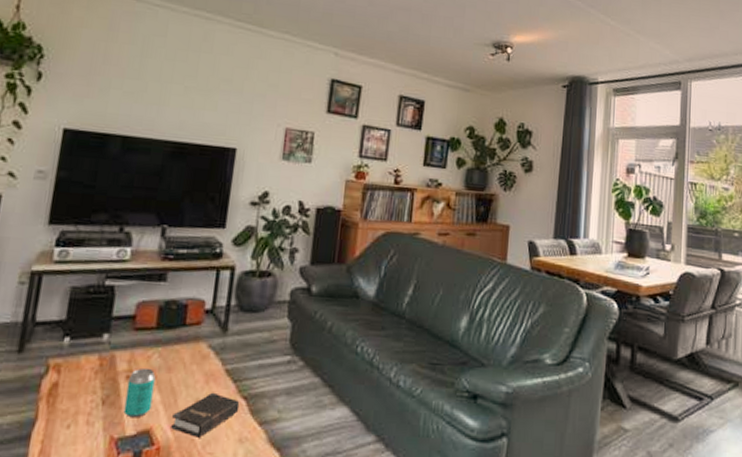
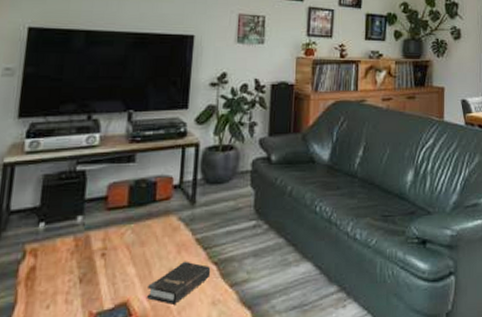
beverage can: present [123,367,156,418] -> none [101,244,130,293]

